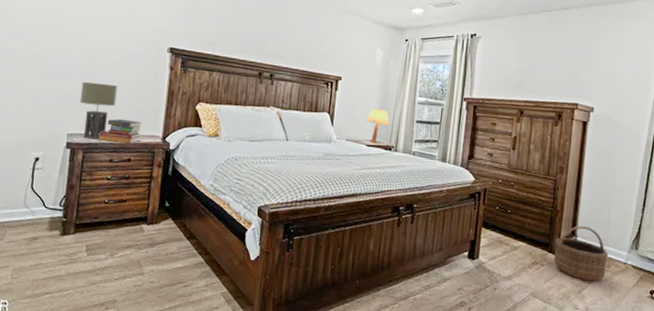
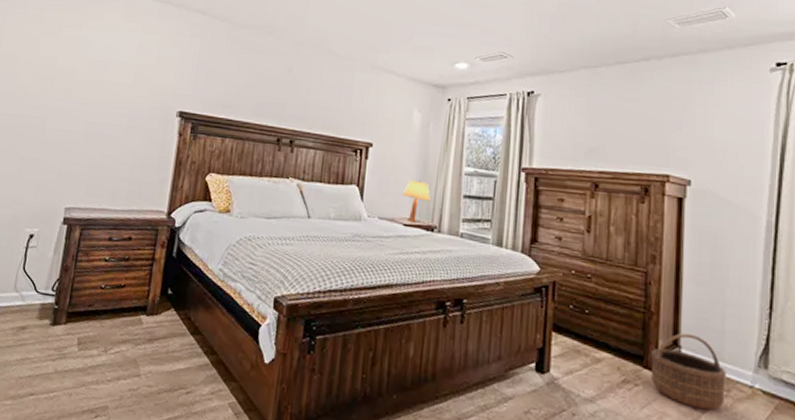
table lamp: present [79,81,117,140] -> none [80,149,121,215]
books: present [98,118,141,144] -> none [98,191,145,220]

